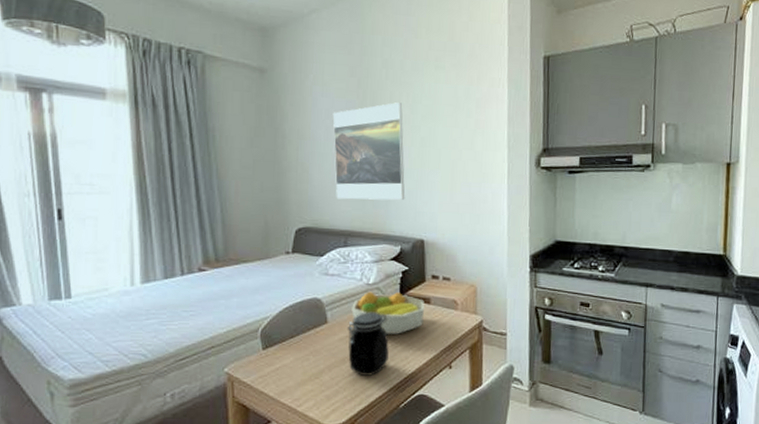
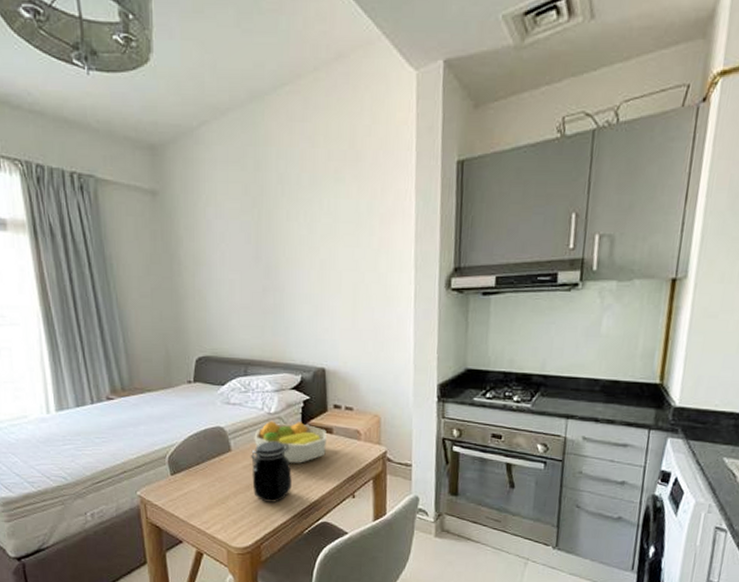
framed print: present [332,102,405,200] -> none [227,222,305,328]

